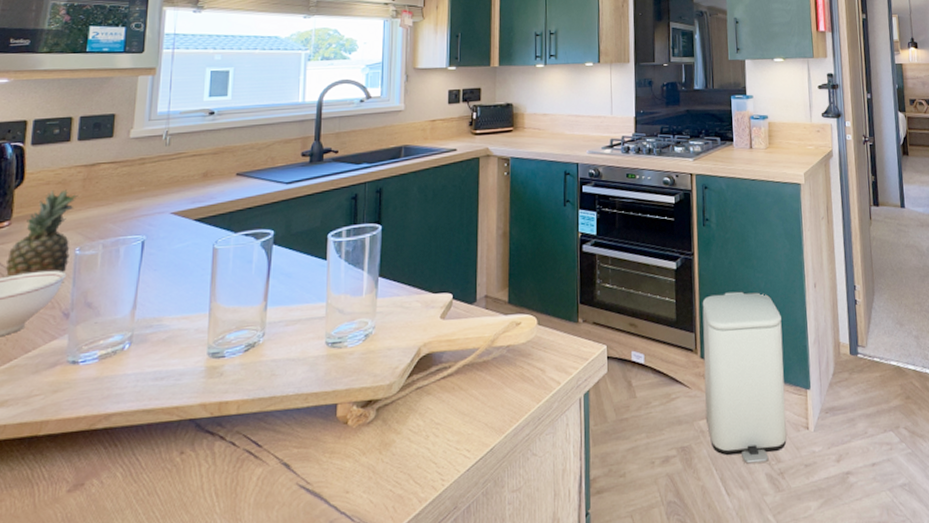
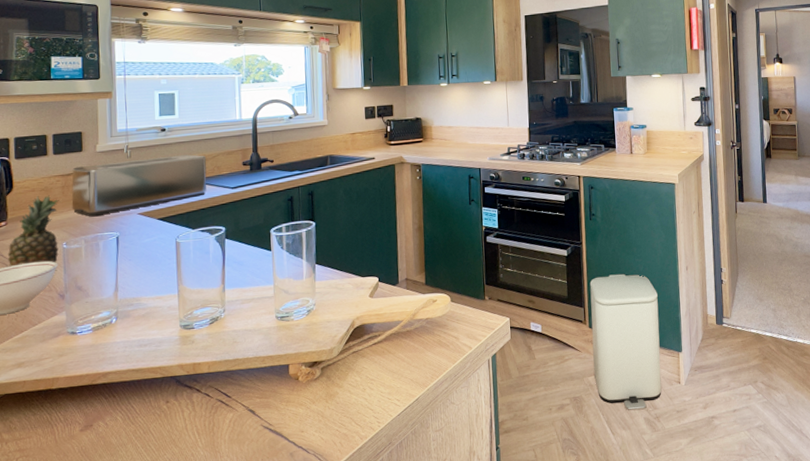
toaster: none [92,142,260,215] -> present [71,154,207,216]

